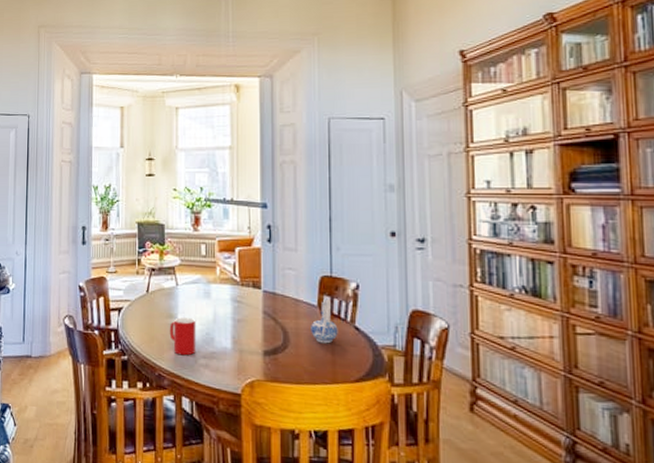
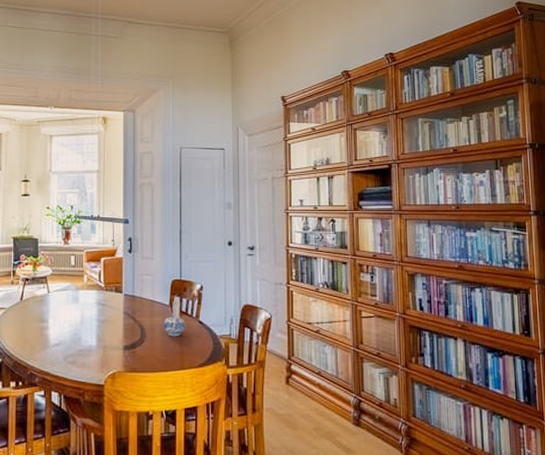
cup: present [169,317,196,356] -> none [41,321,66,355]

